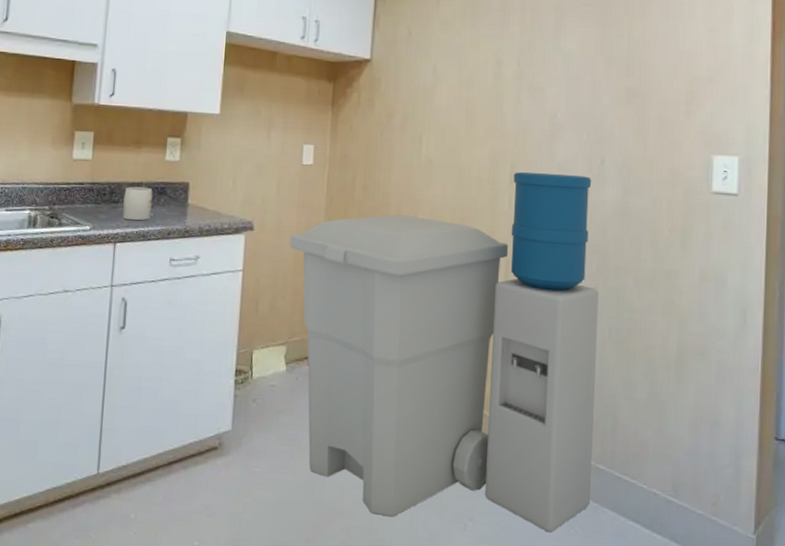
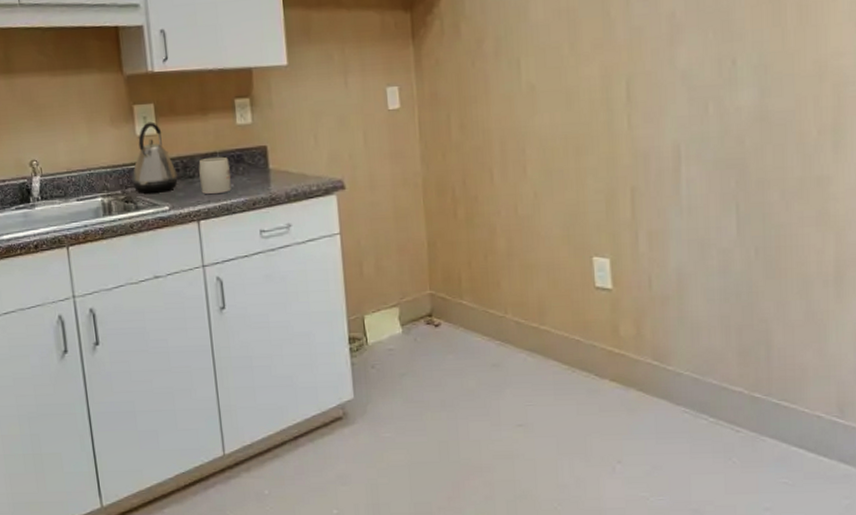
kettle: none [59,148,104,213] -> present [131,121,179,194]
recycling bin: present [290,214,509,517] -> none [386,151,633,468]
water cooler: present [485,171,599,533] -> none [622,81,747,467]

